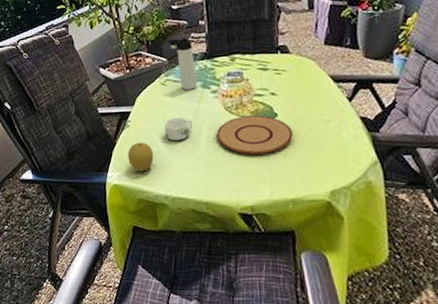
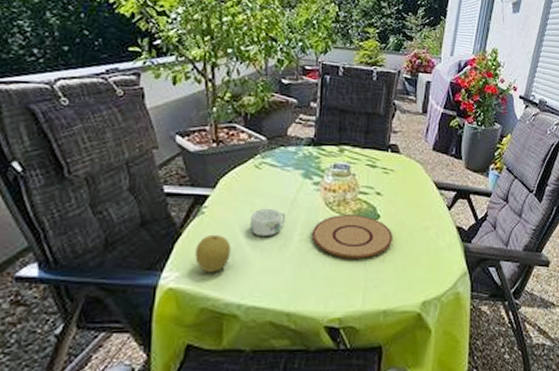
thermos bottle: present [168,38,197,90] -> none [271,117,300,178]

